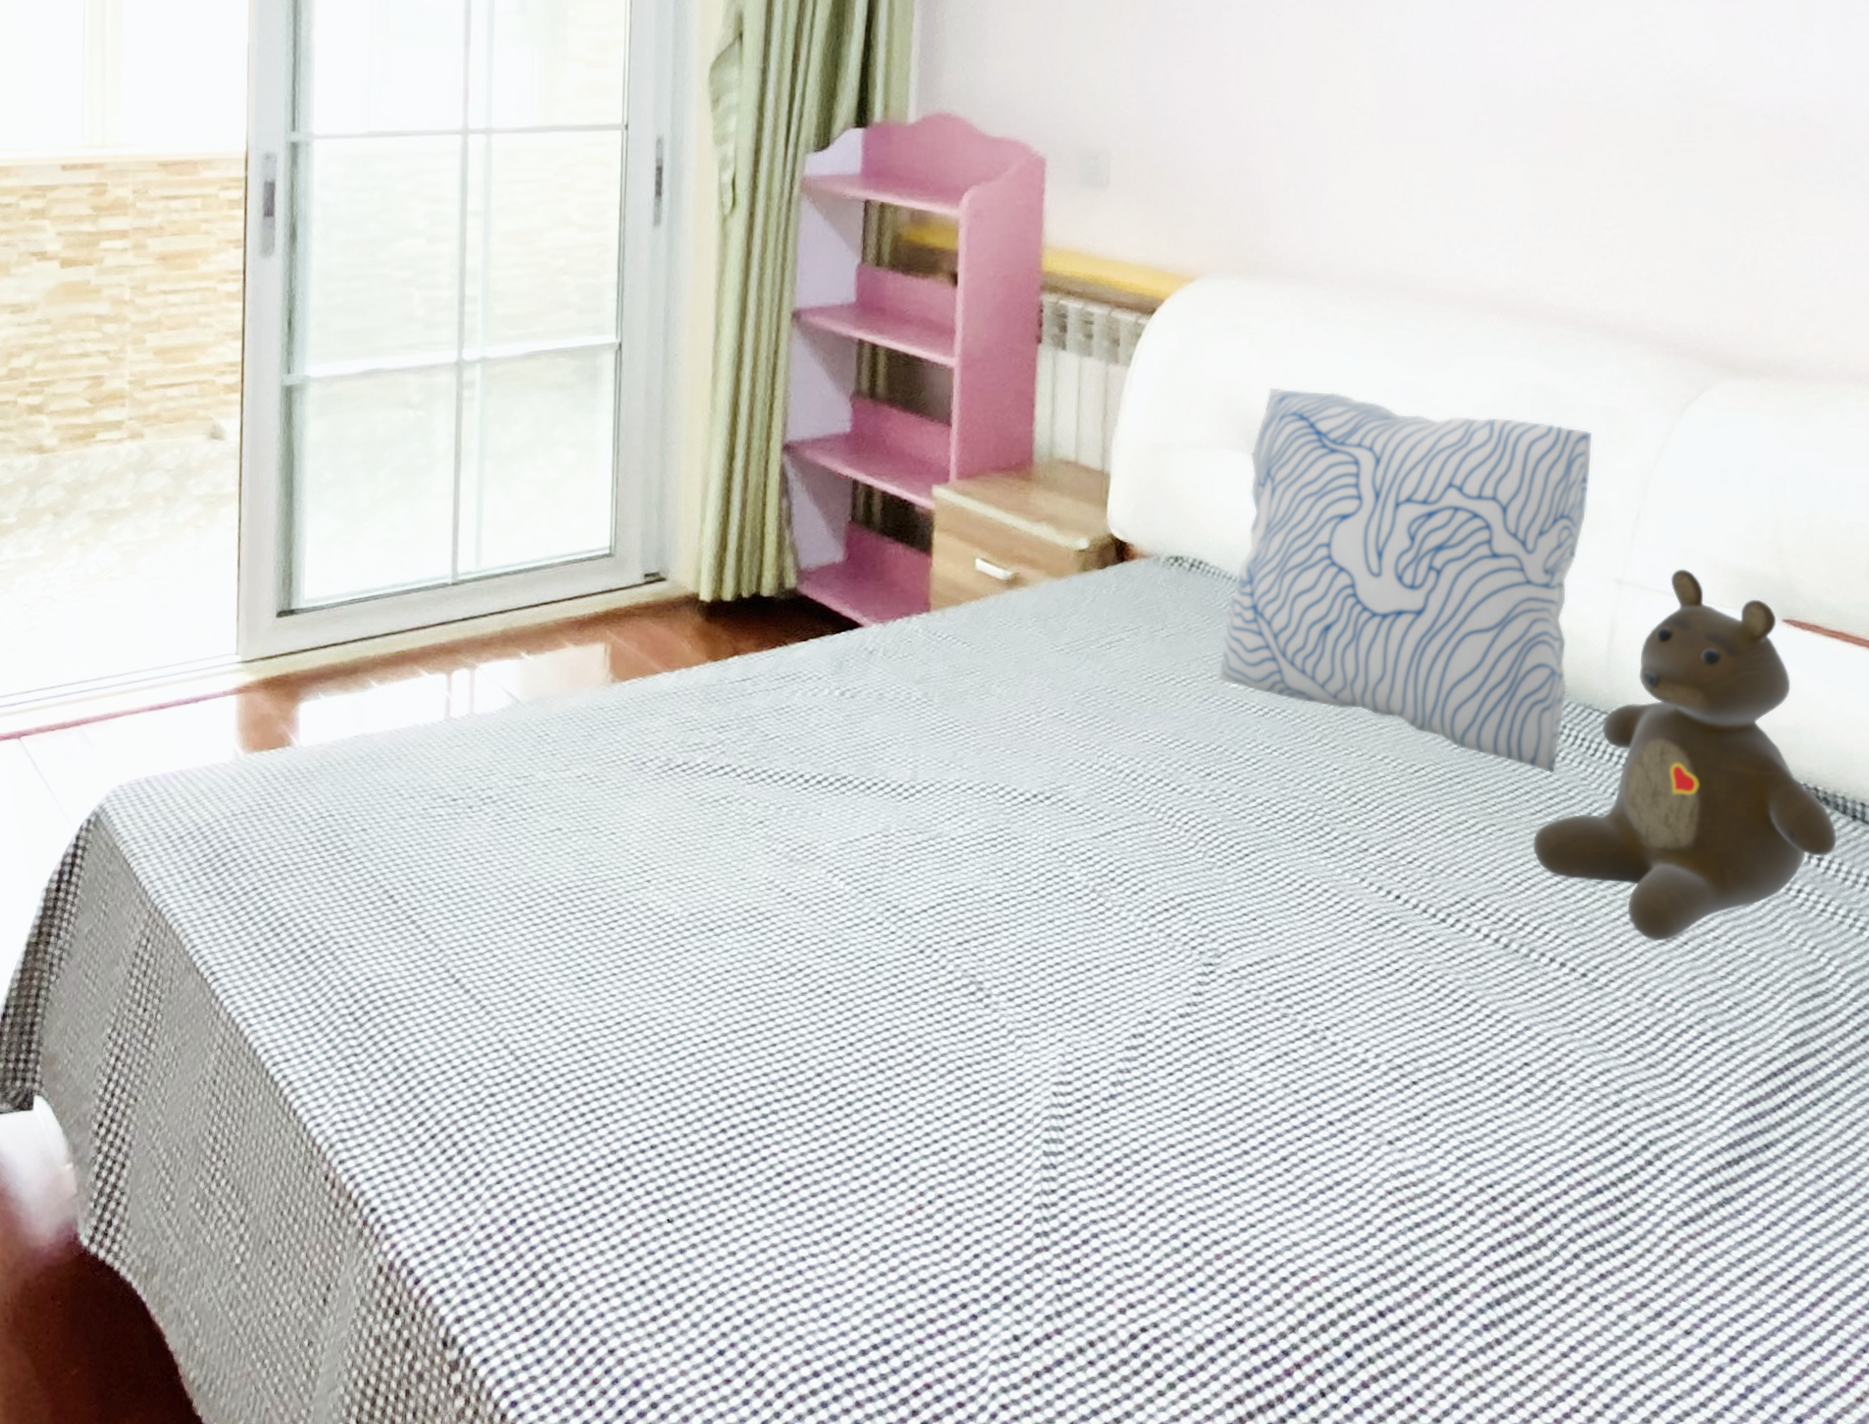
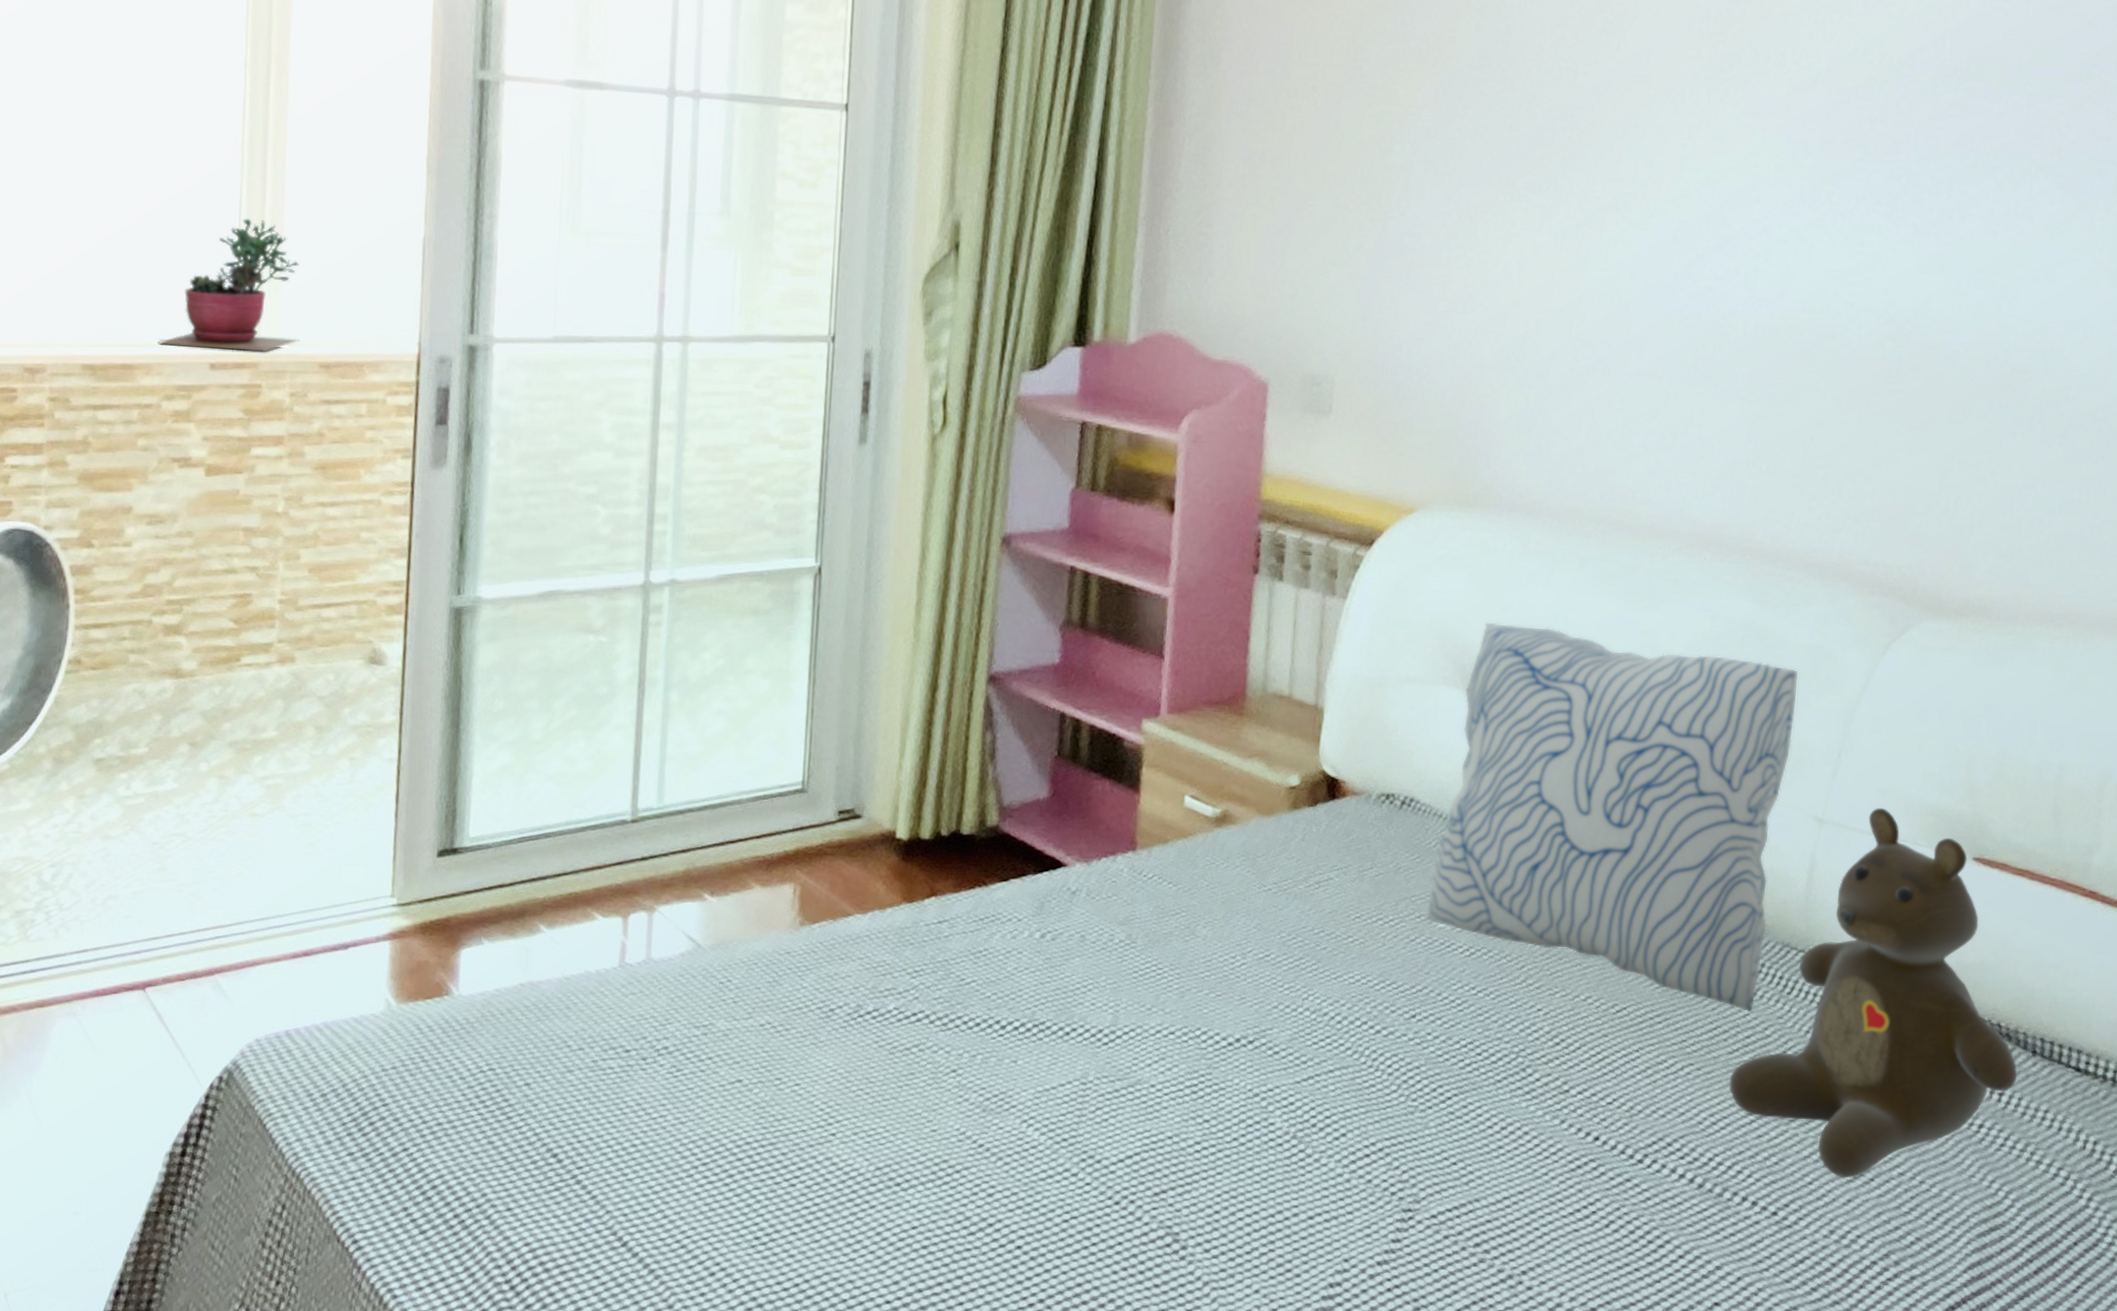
succulent plant: none [15,31,140,154] -> present [157,218,299,353]

